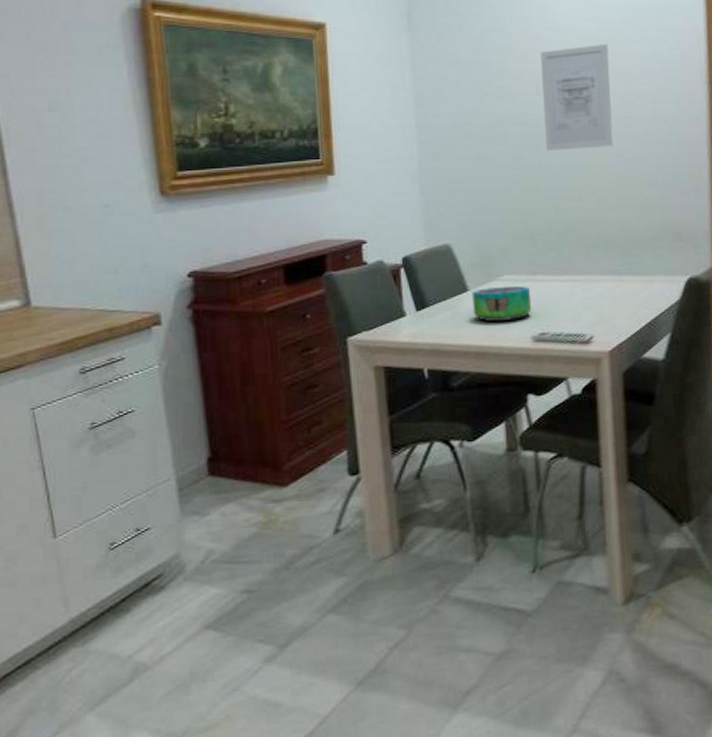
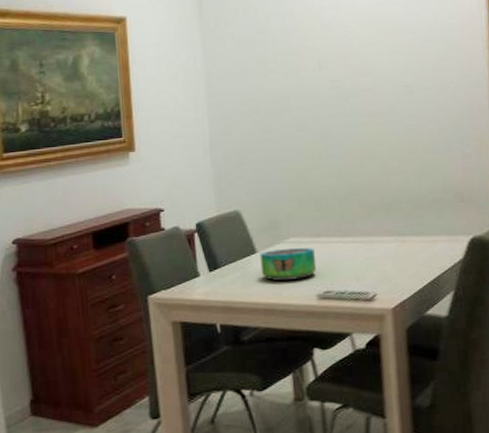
wall art: present [540,43,613,151] -> none [322,17,394,121]

